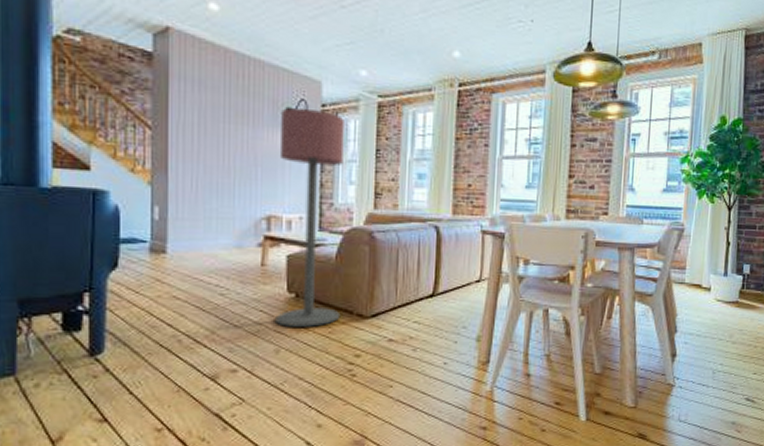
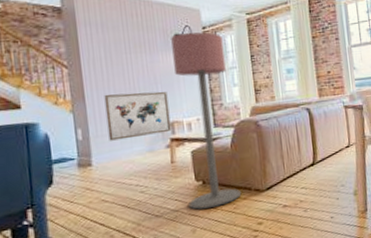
wall art: none [190,169,268,228] -> present [104,91,172,141]

